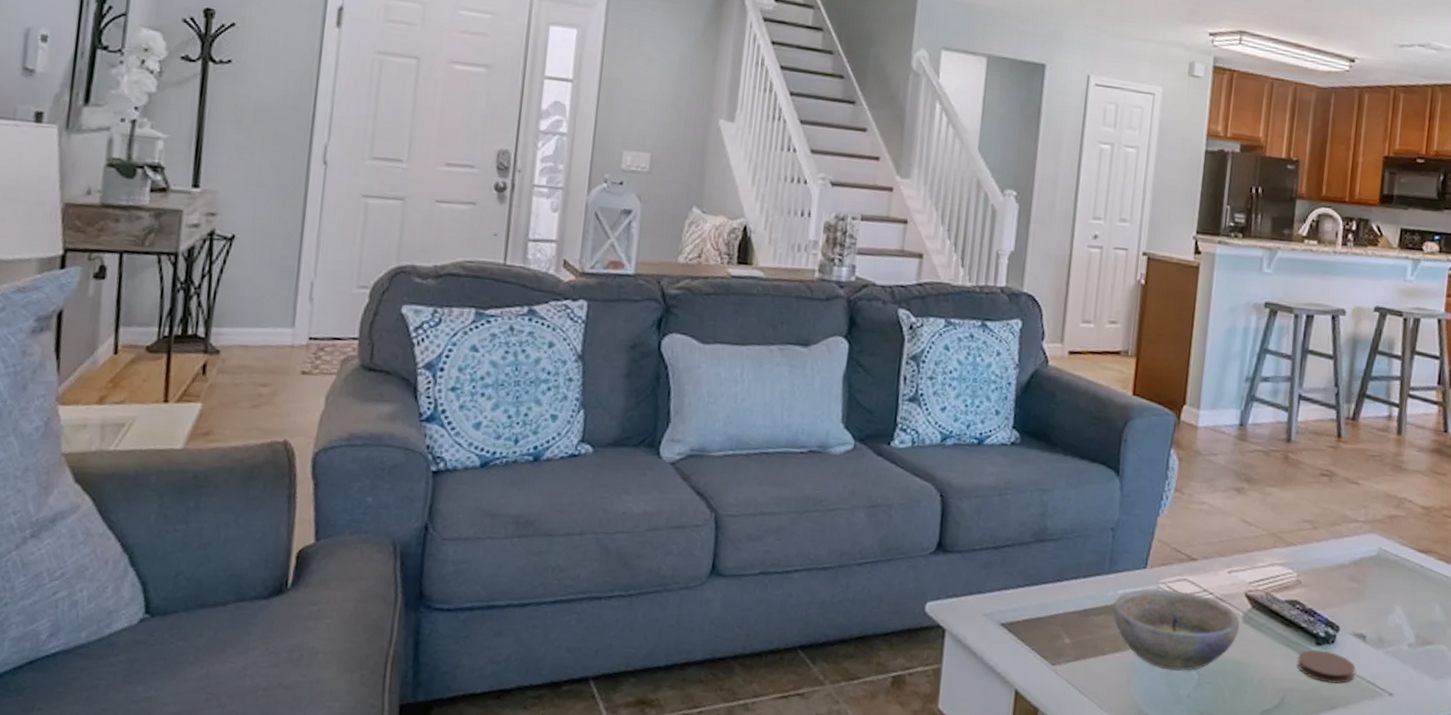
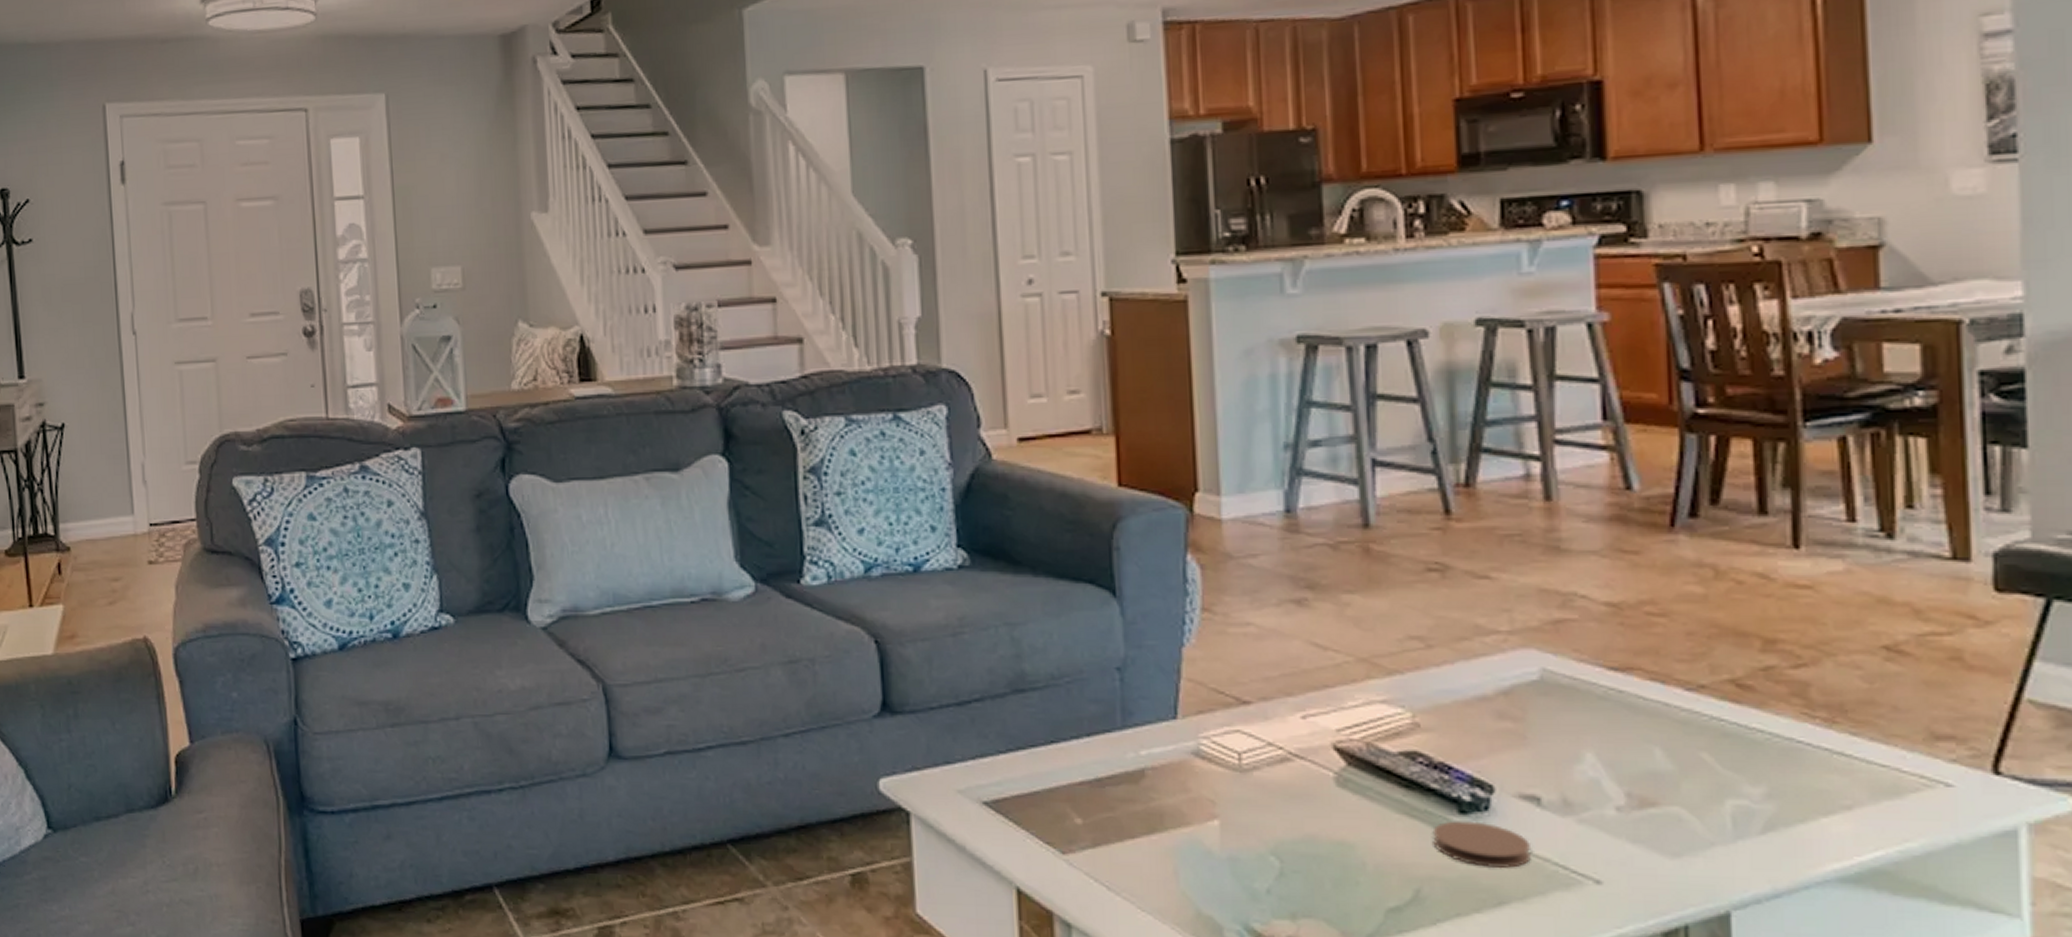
bowl: present [1112,588,1240,671] -> none [1136,745,1333,857]

